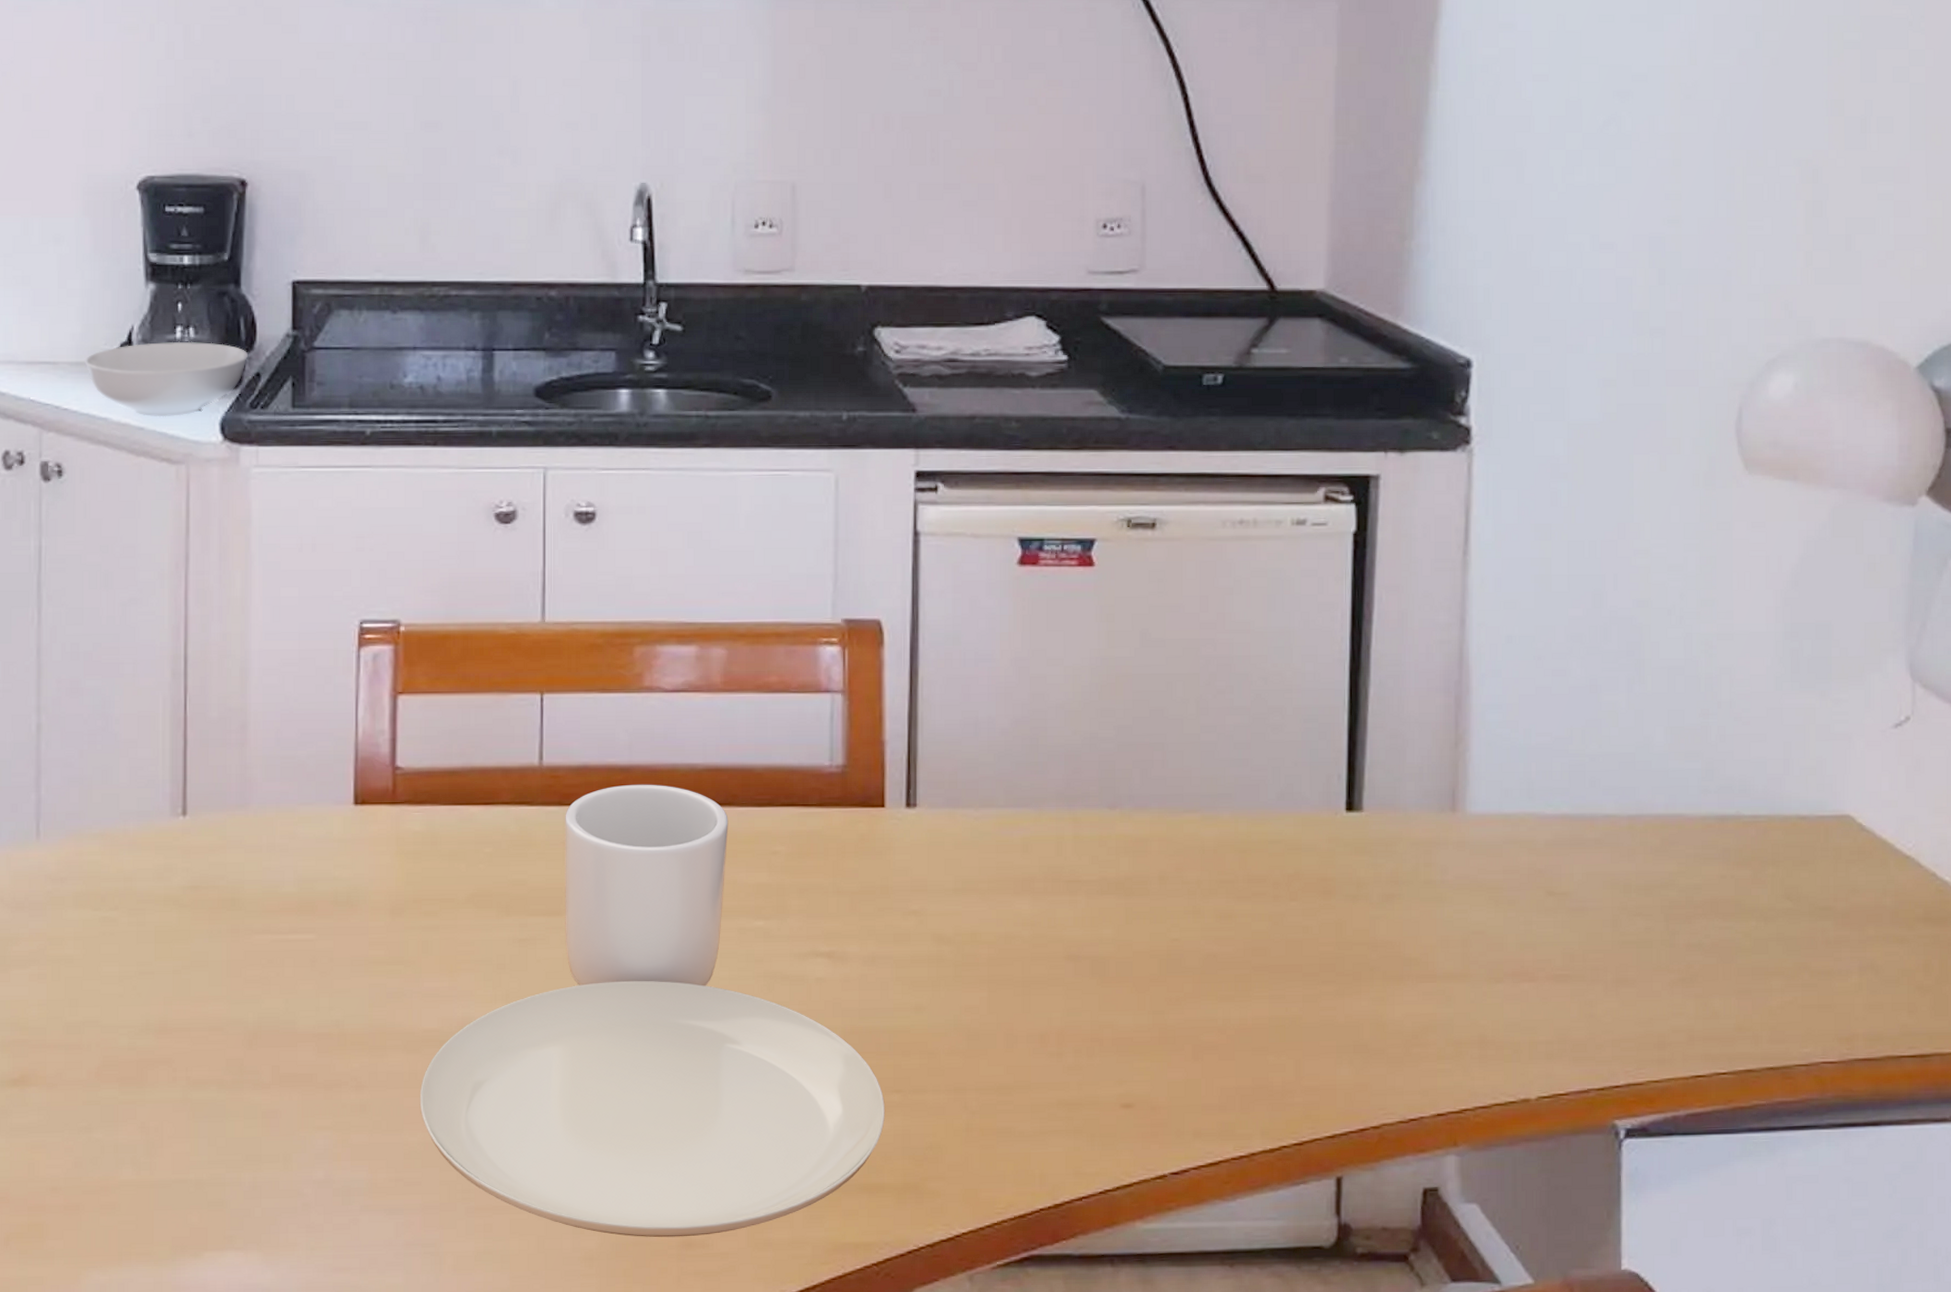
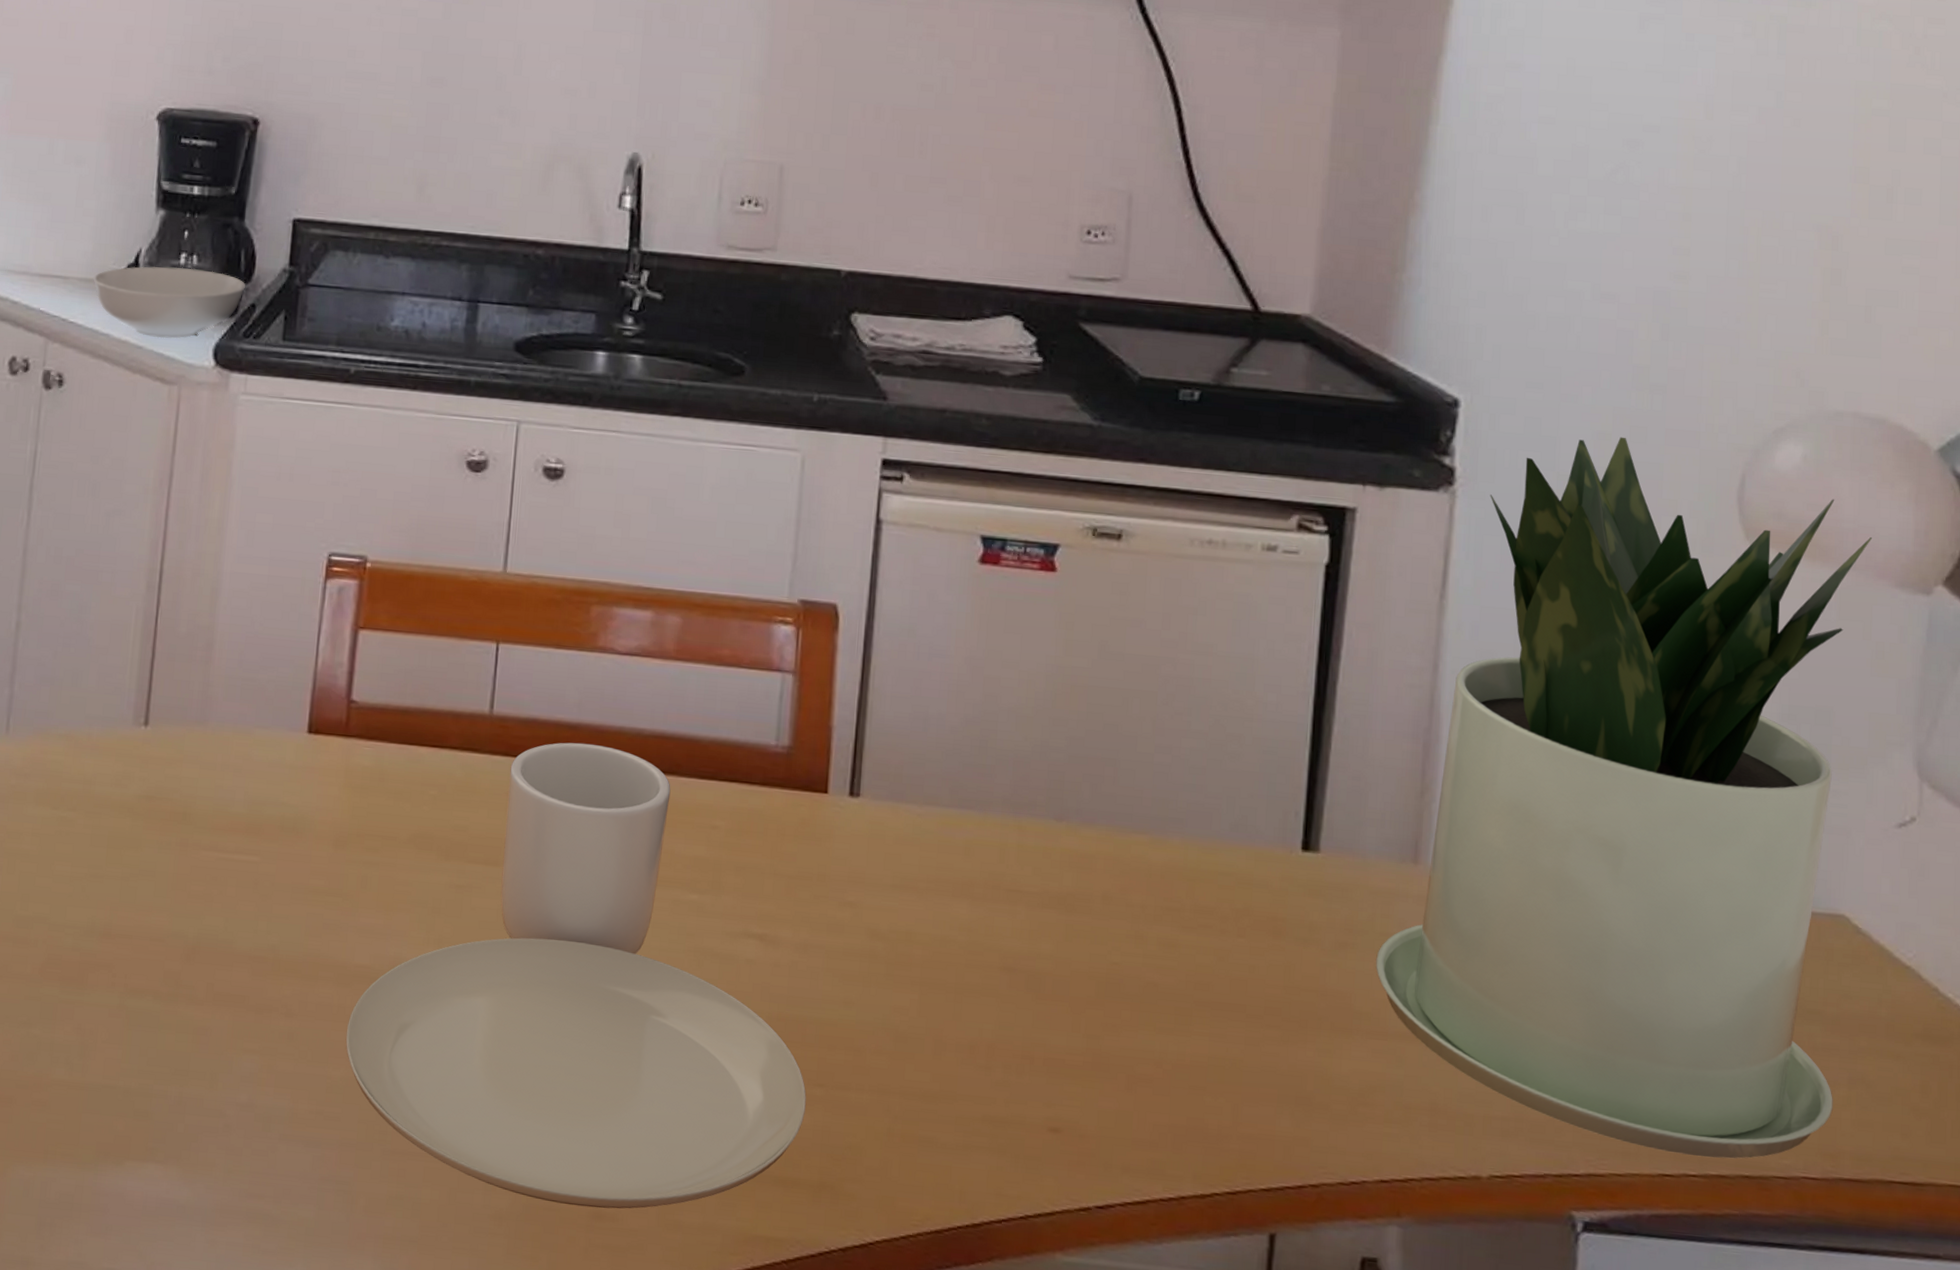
planter: none [1422,382,1861,1055] -> present [1376,437,1873,1159]

